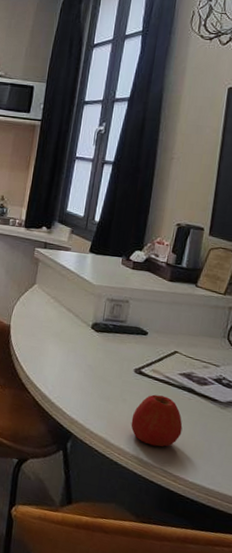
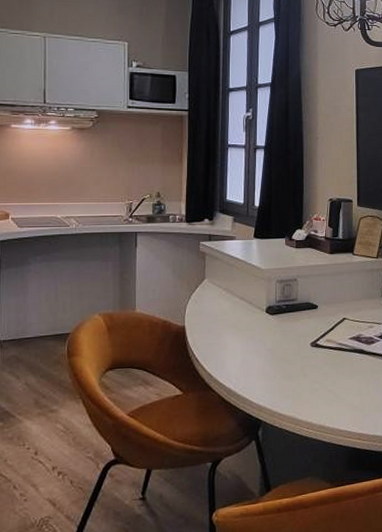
apple: present [131,394,183,447] -> none [314,362,359,412]

